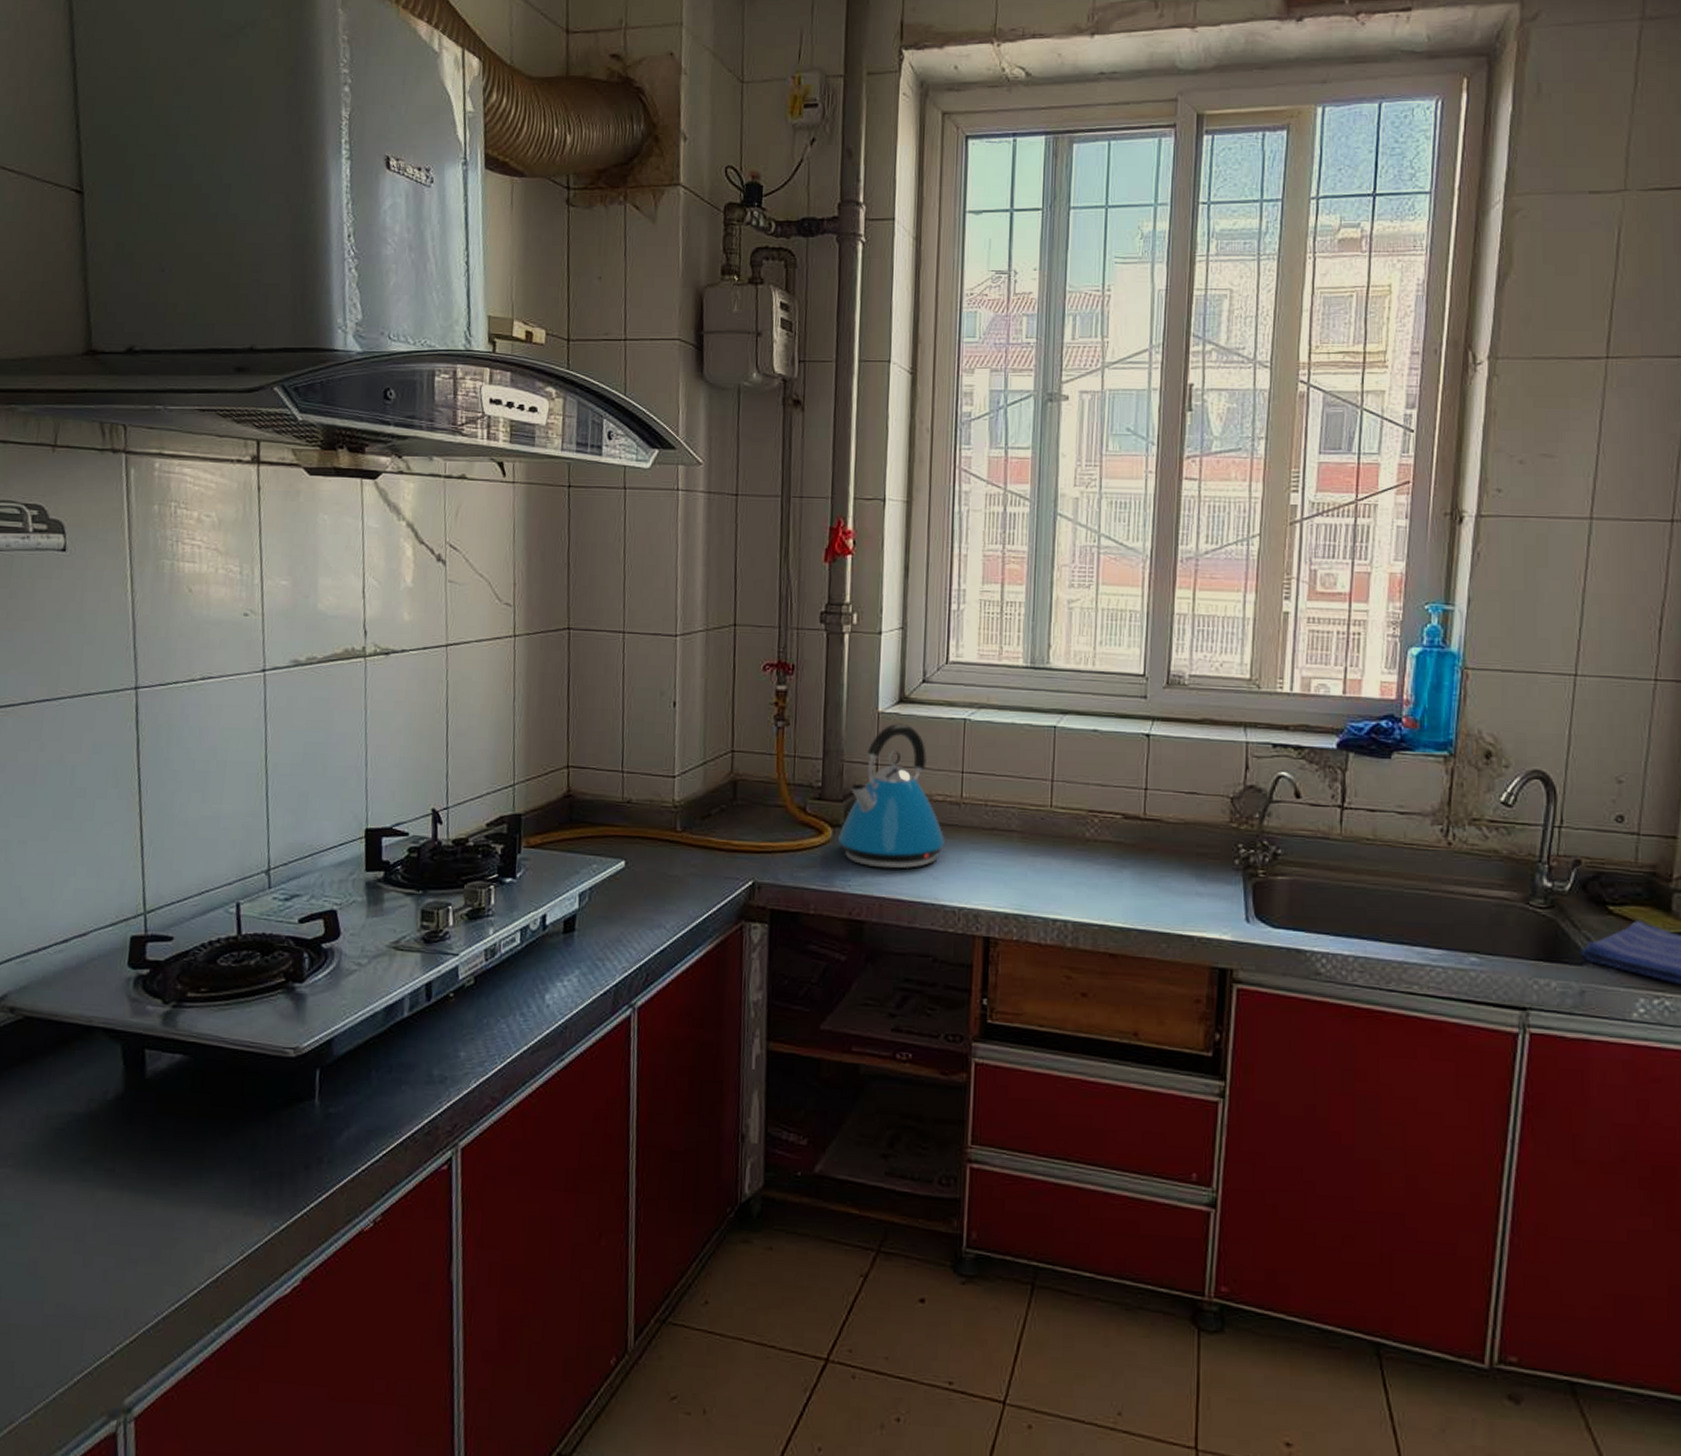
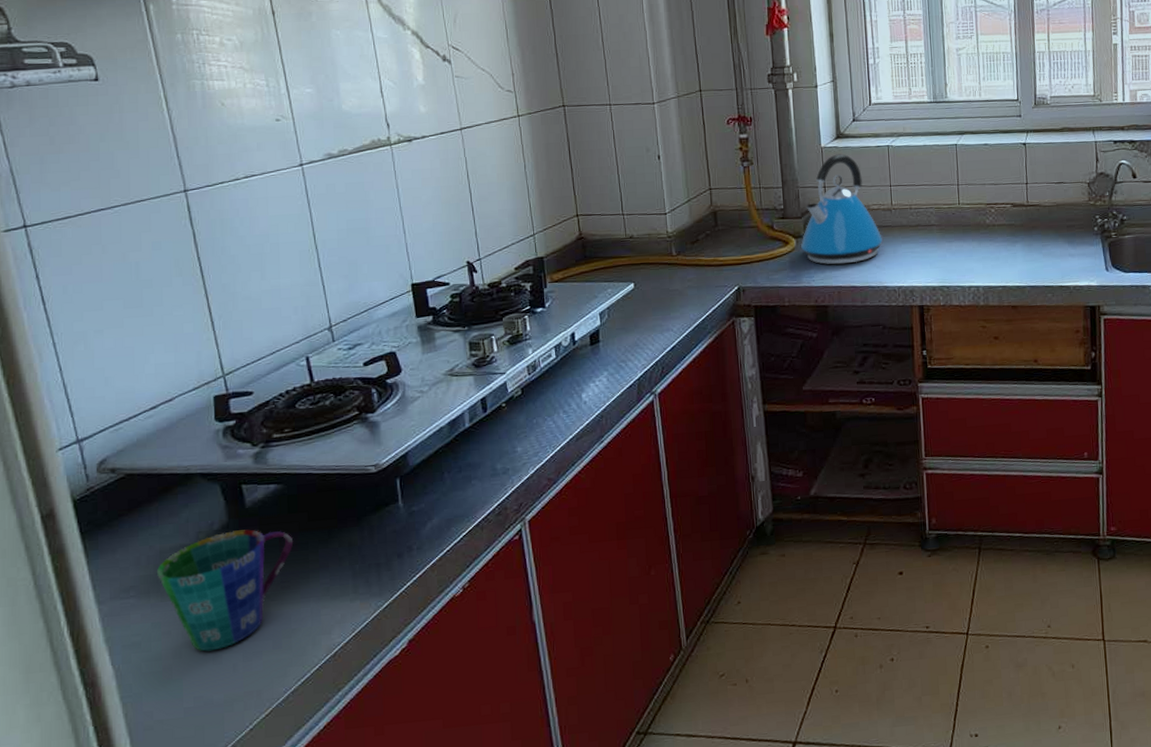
cup: none [38,1104,192,1249] -> present [156,529,294,652]

